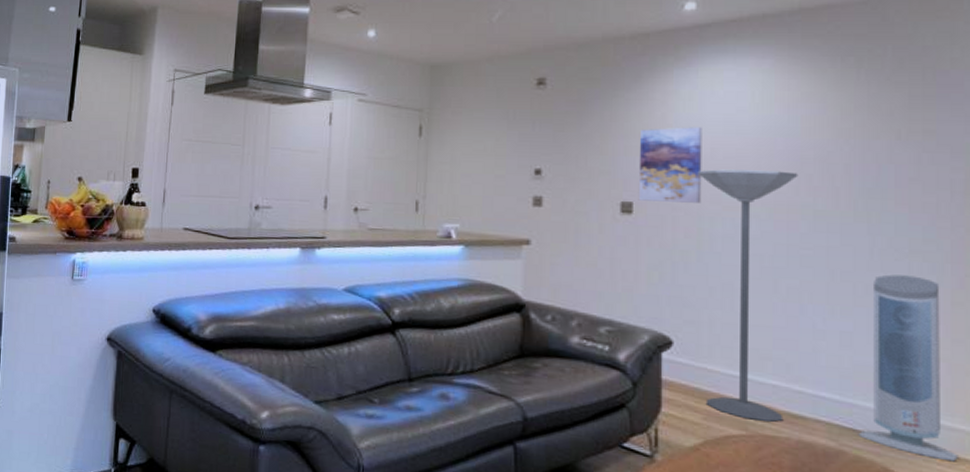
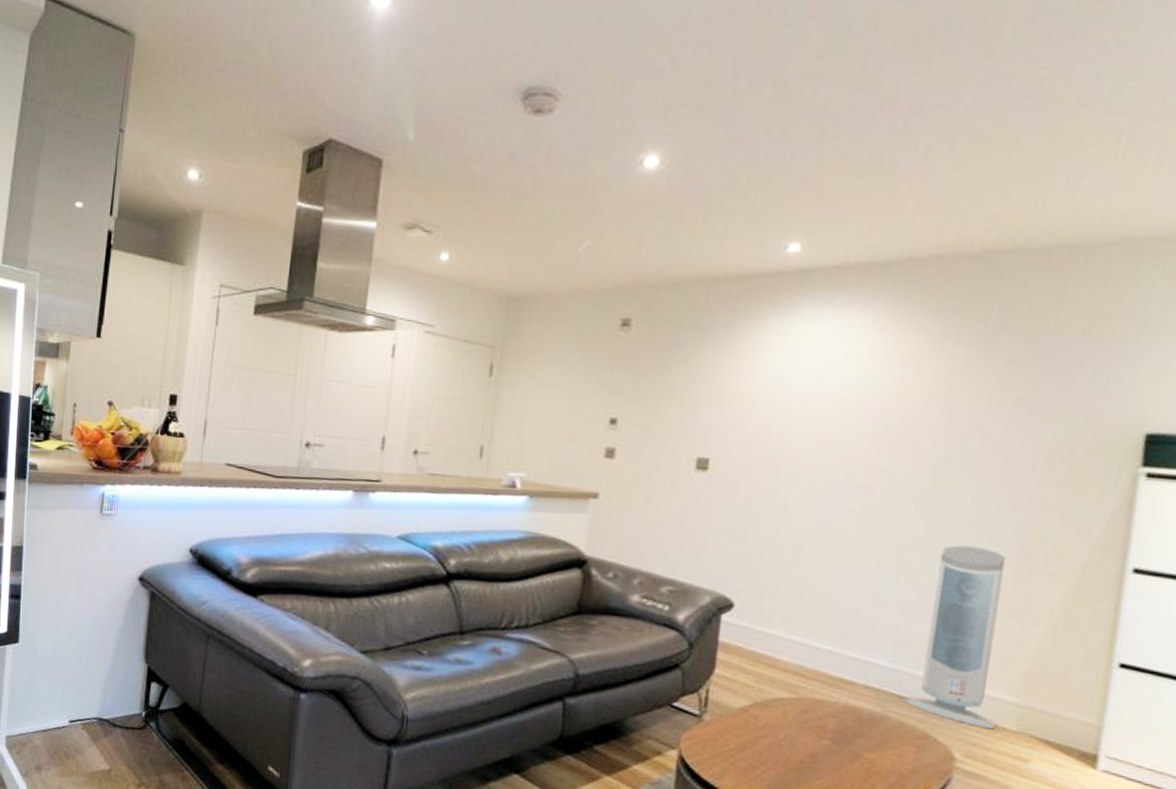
wall art: present [638,127,702,203] -> none [715,381,791,463]
floor lamp: present [699,169,798,422] -> none [759,428,883,687]

